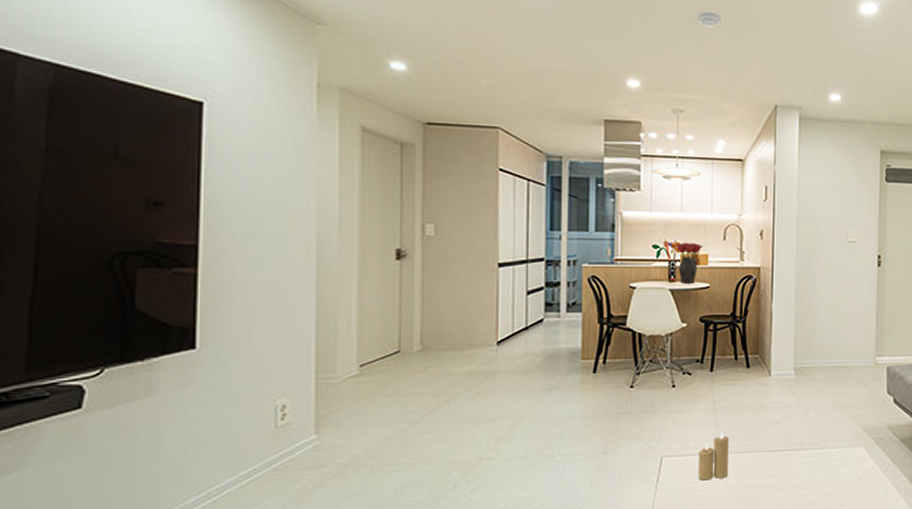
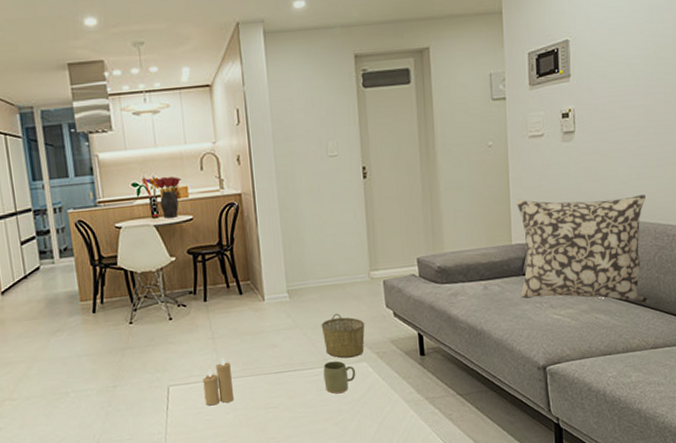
mug: none [820,443,852,477] -> present [323,360,356,394]
basket: none [823,395,866,441] -> present [321,313,365,358]

